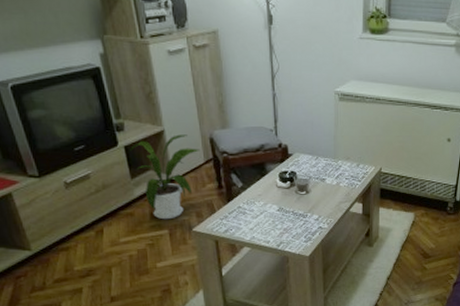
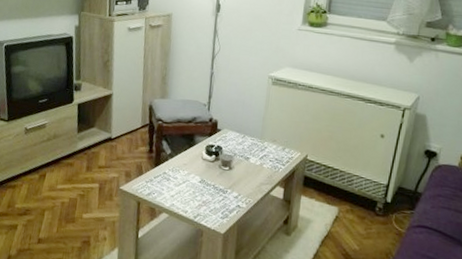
house plant: present [129,134,201,220] -> none [81,99,140,175]

